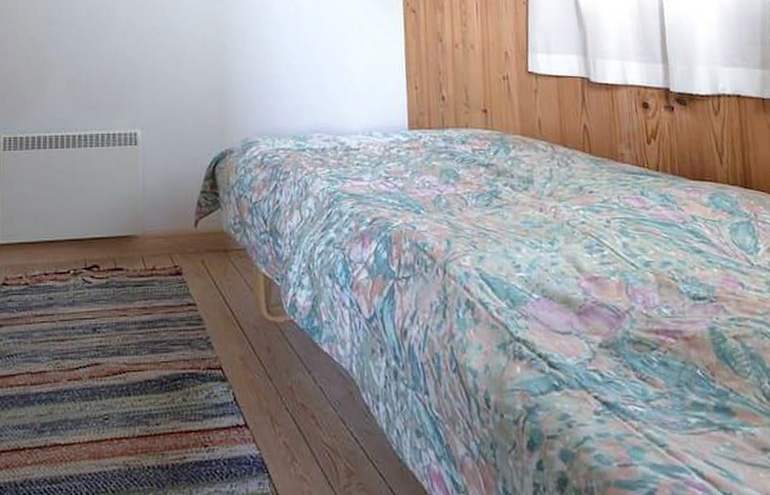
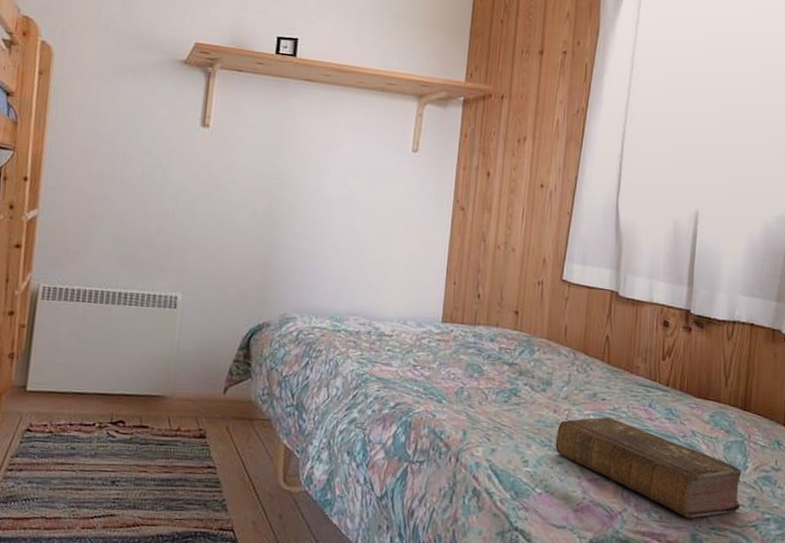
book: none [546,211,759,310] -> present [555,417,742,519]

